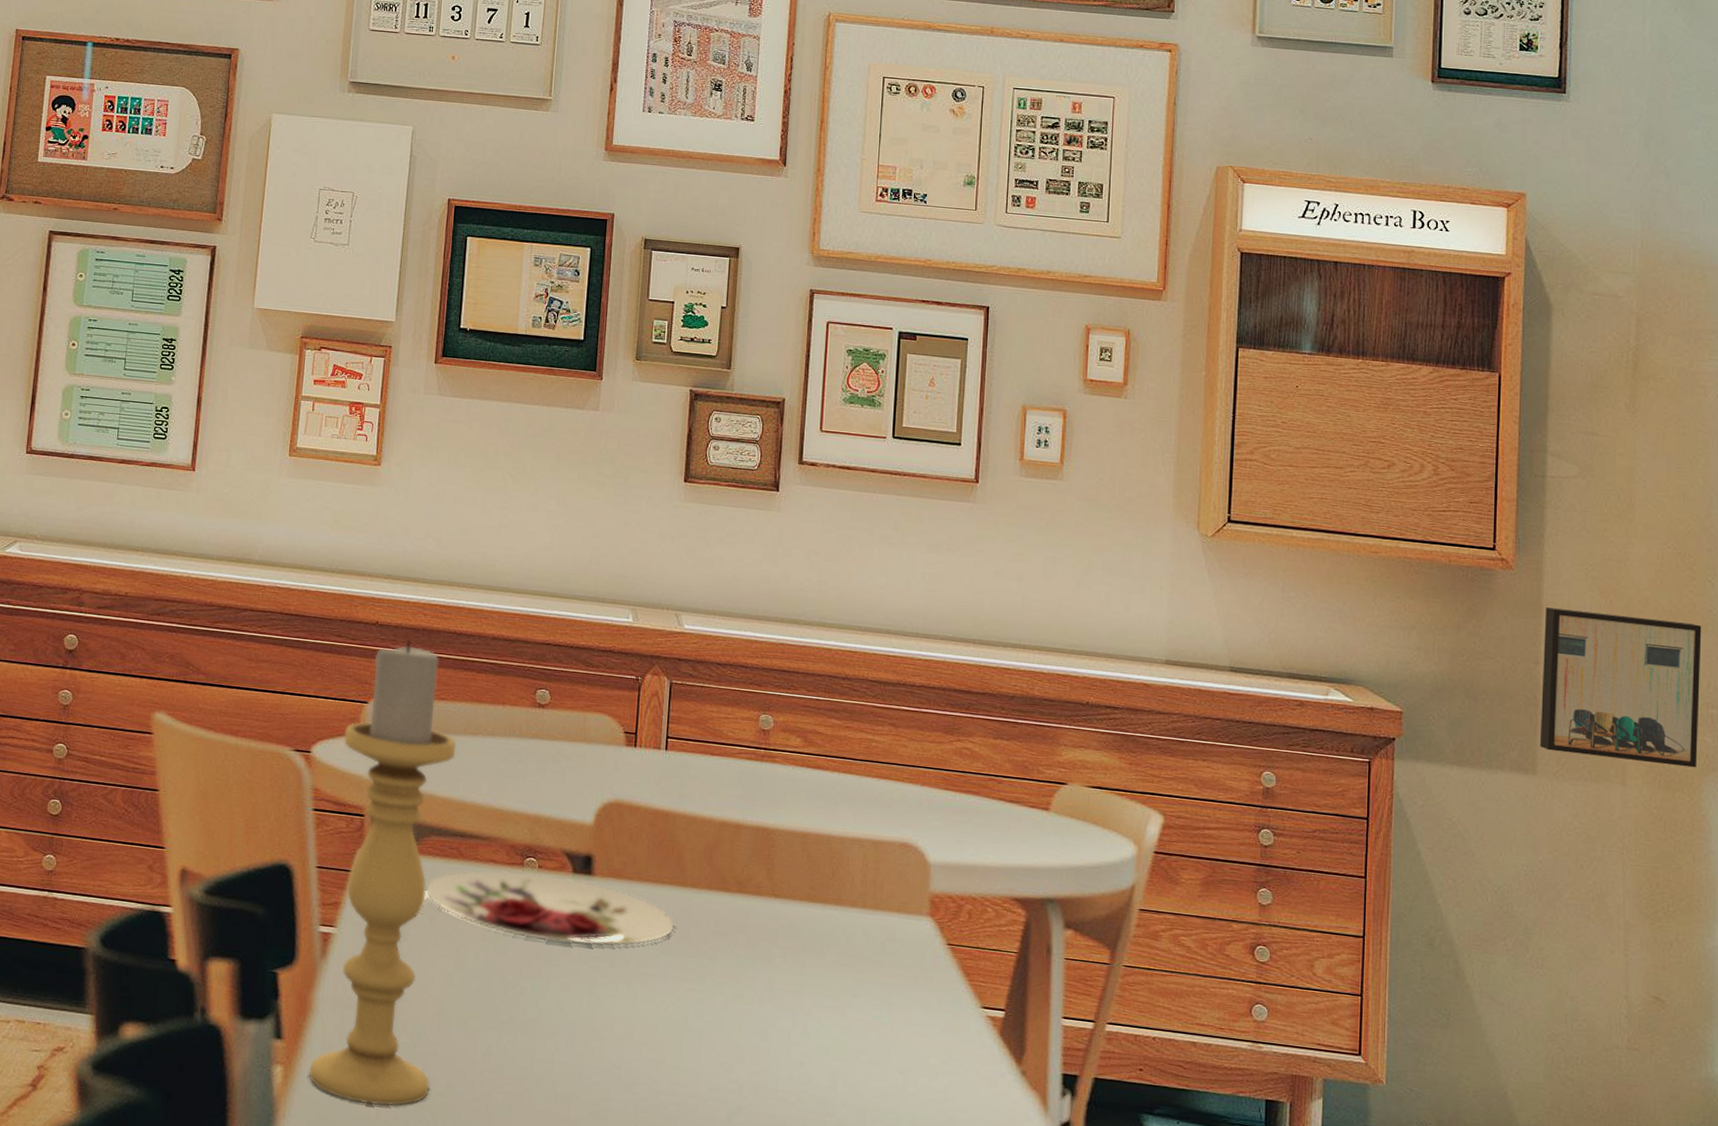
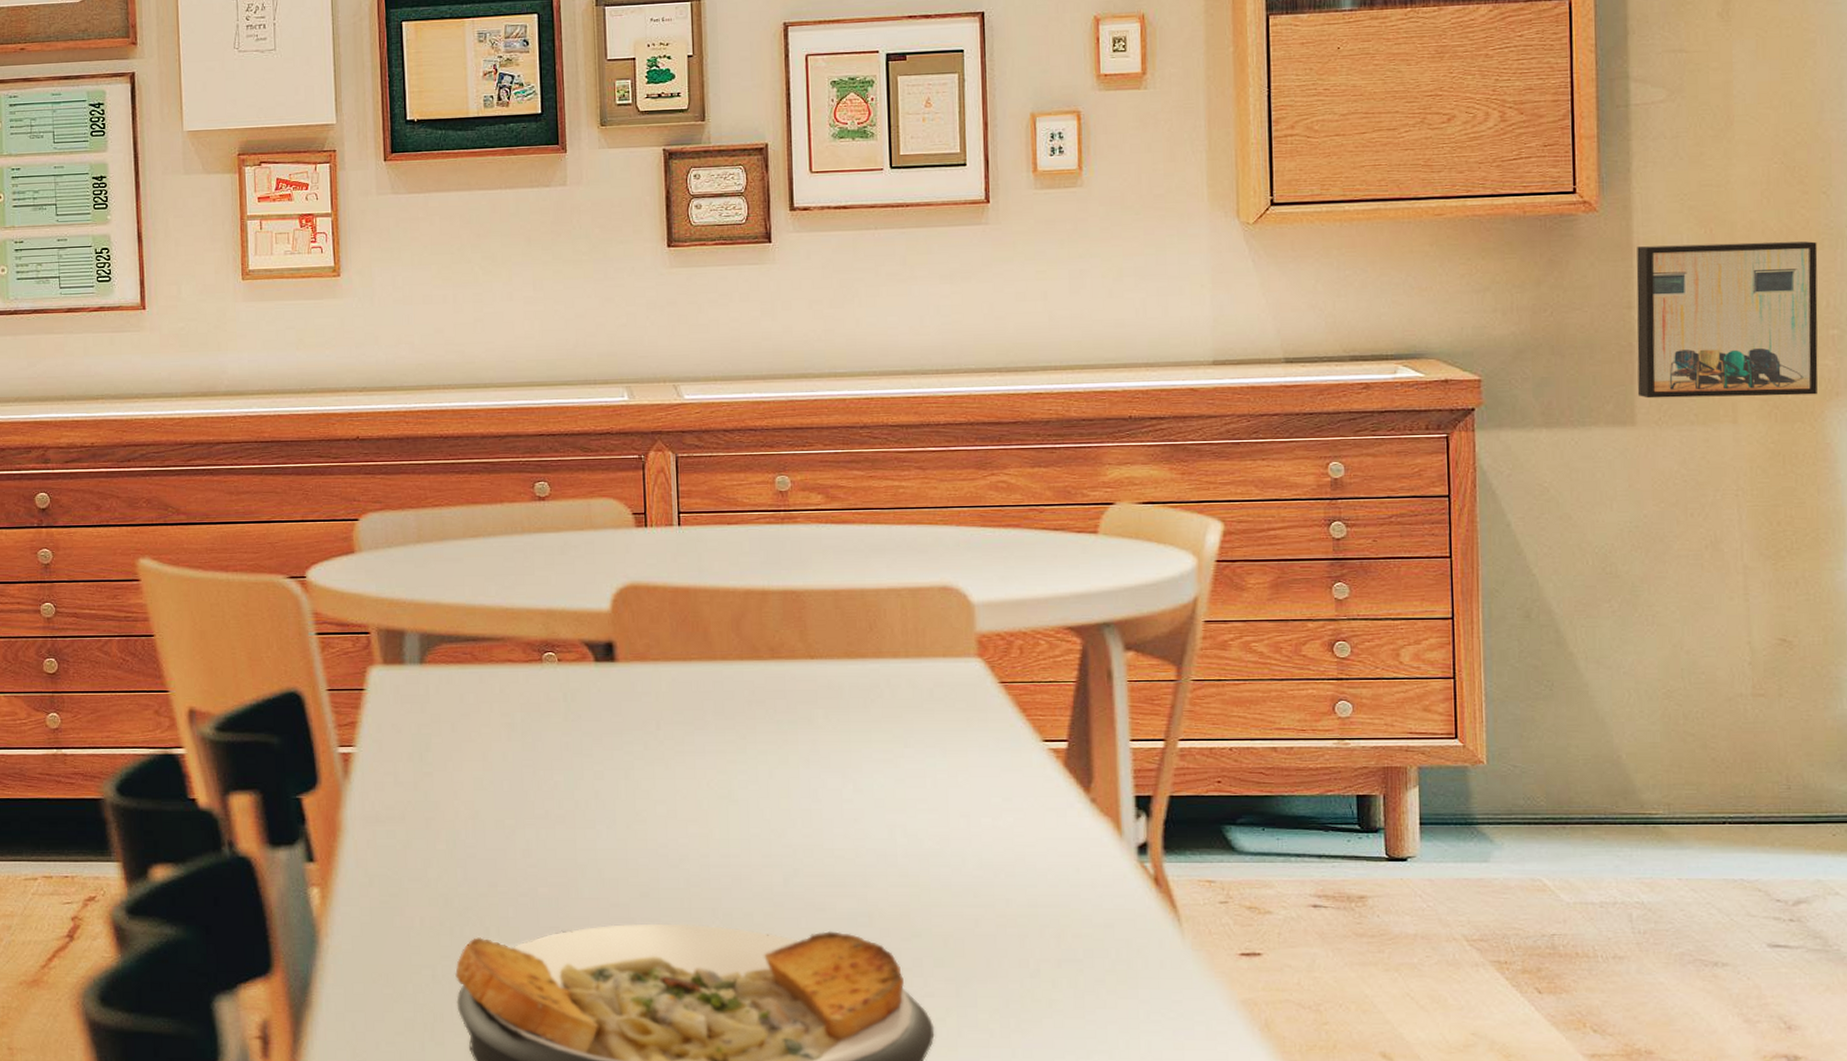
candle holder: present [309,640,457,1107] -> none [338,451,472,914]
plate: present [425,869,675,947] -> none [443,667,709,733]

